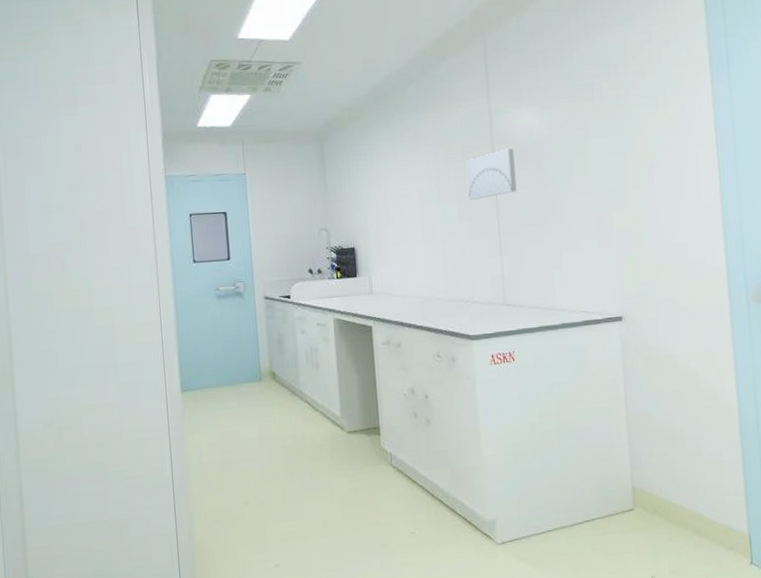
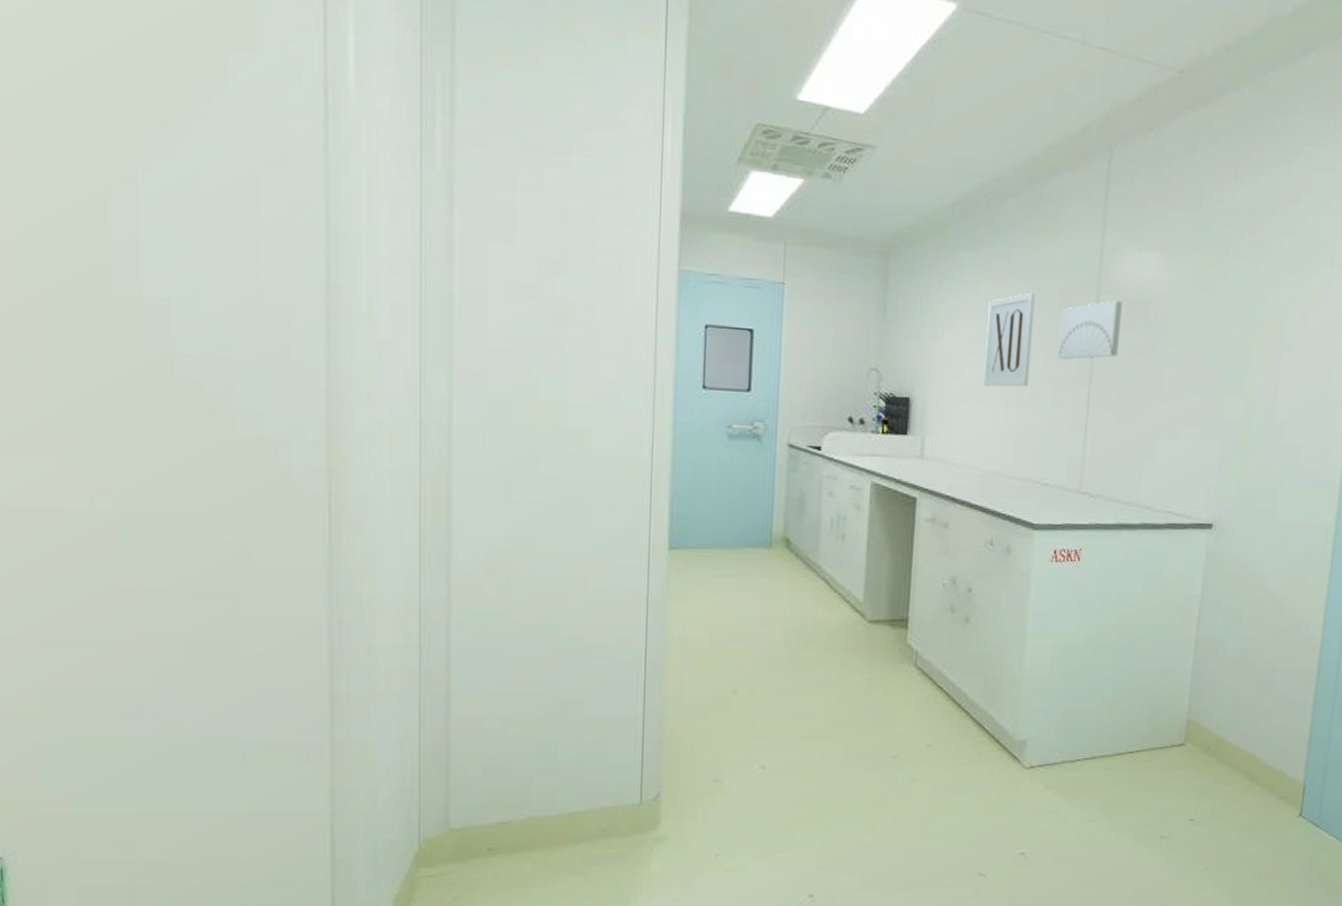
wall art: none [406,152,448,230] -> present [983,292,1036,387]

